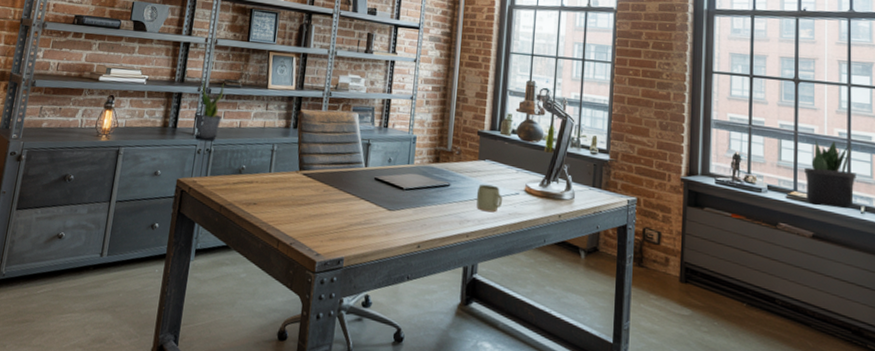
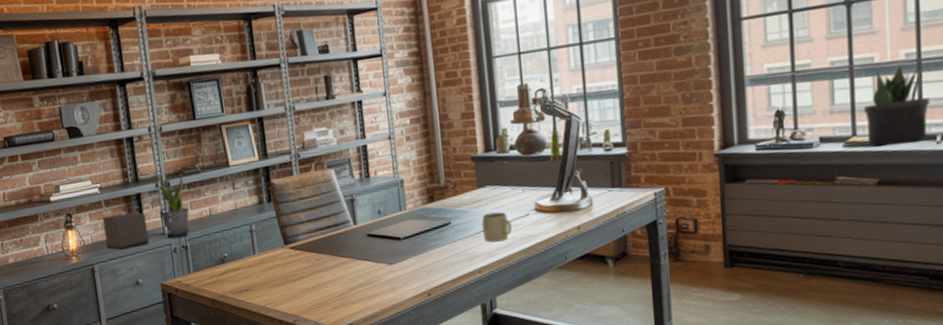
decorative box: none [137,105,181,141] -> present [102,212,149,250]

